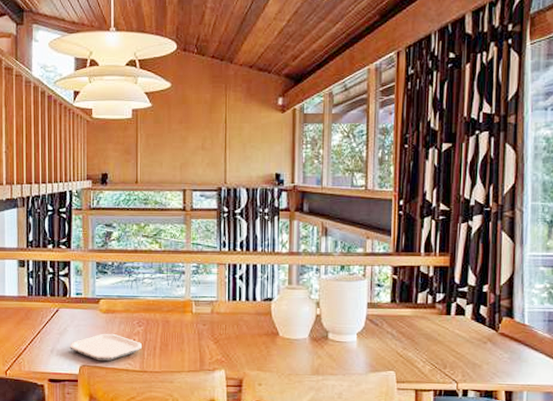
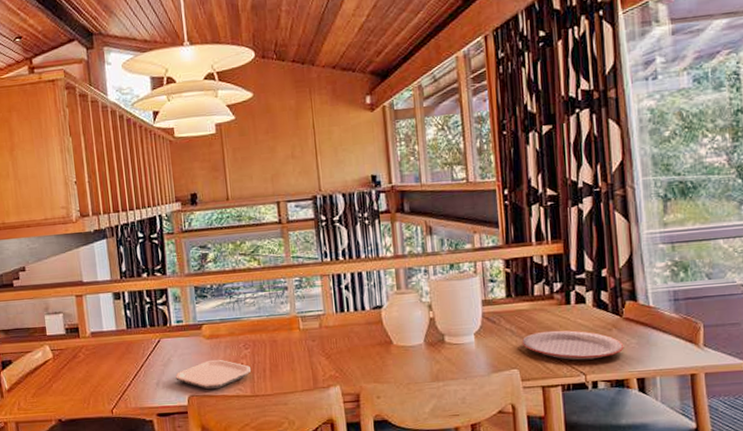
plate: none [400,338,497,369] -> present [521,330,624,360]

